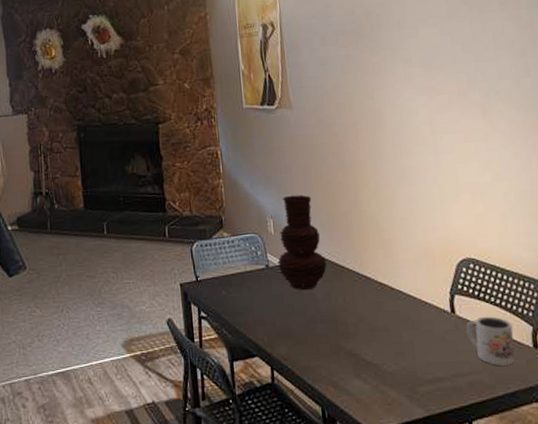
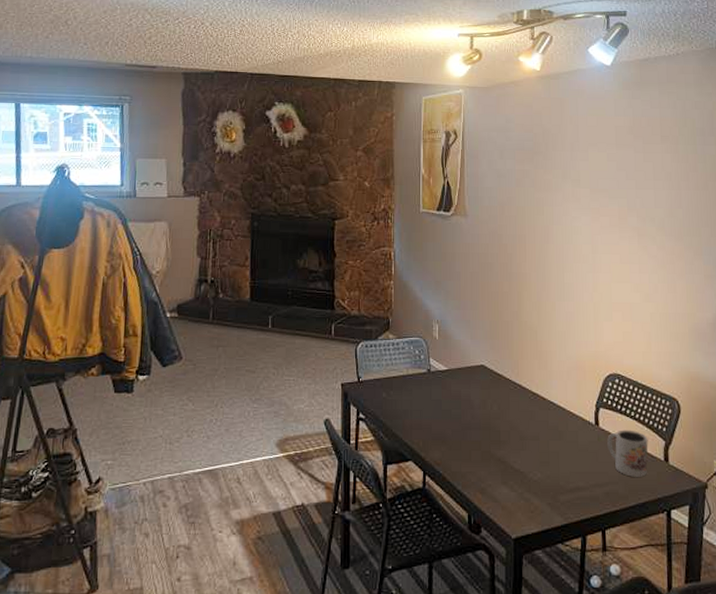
vase: present [277,194,327,291] -> none [439,302,485,397]

